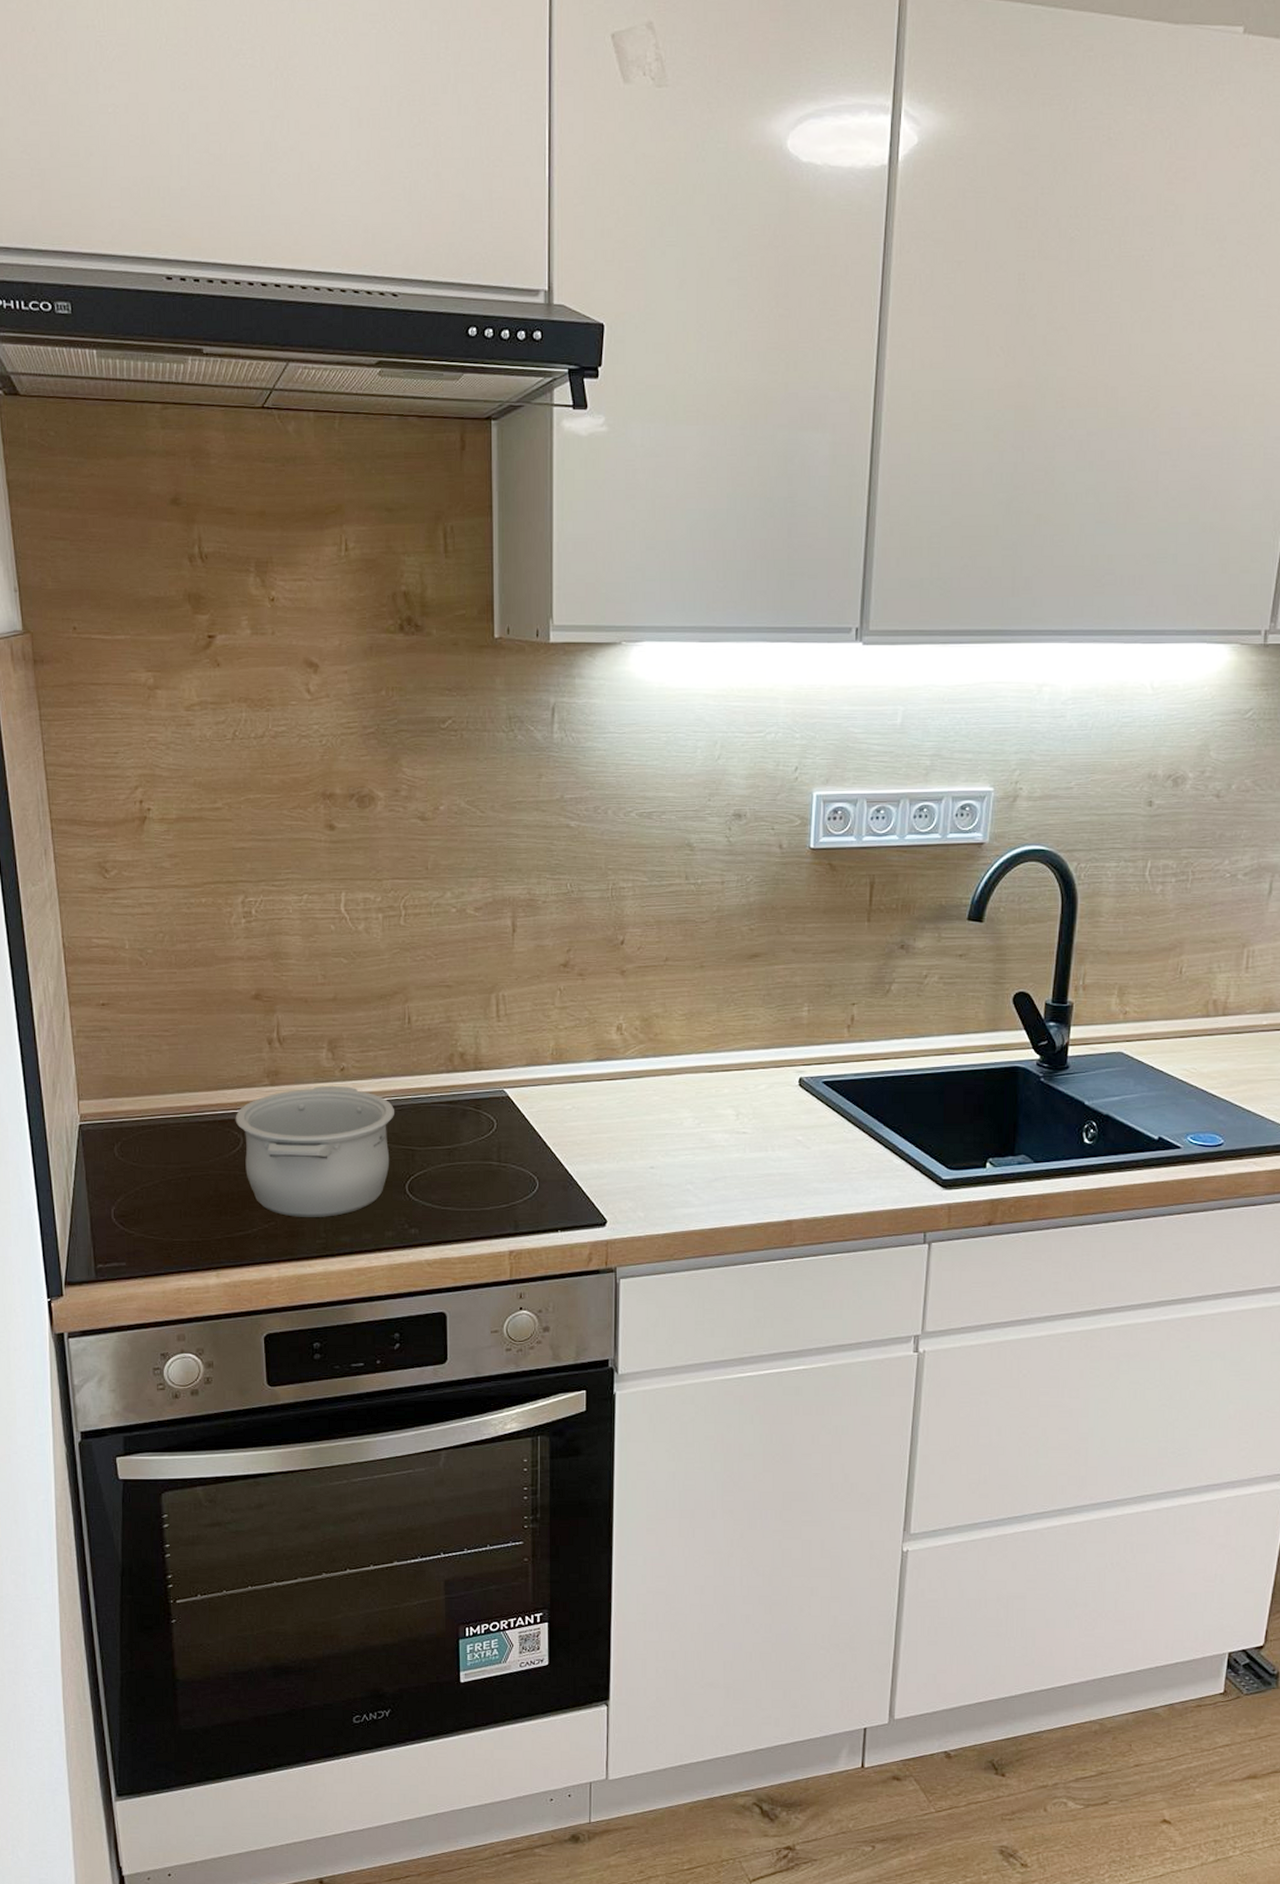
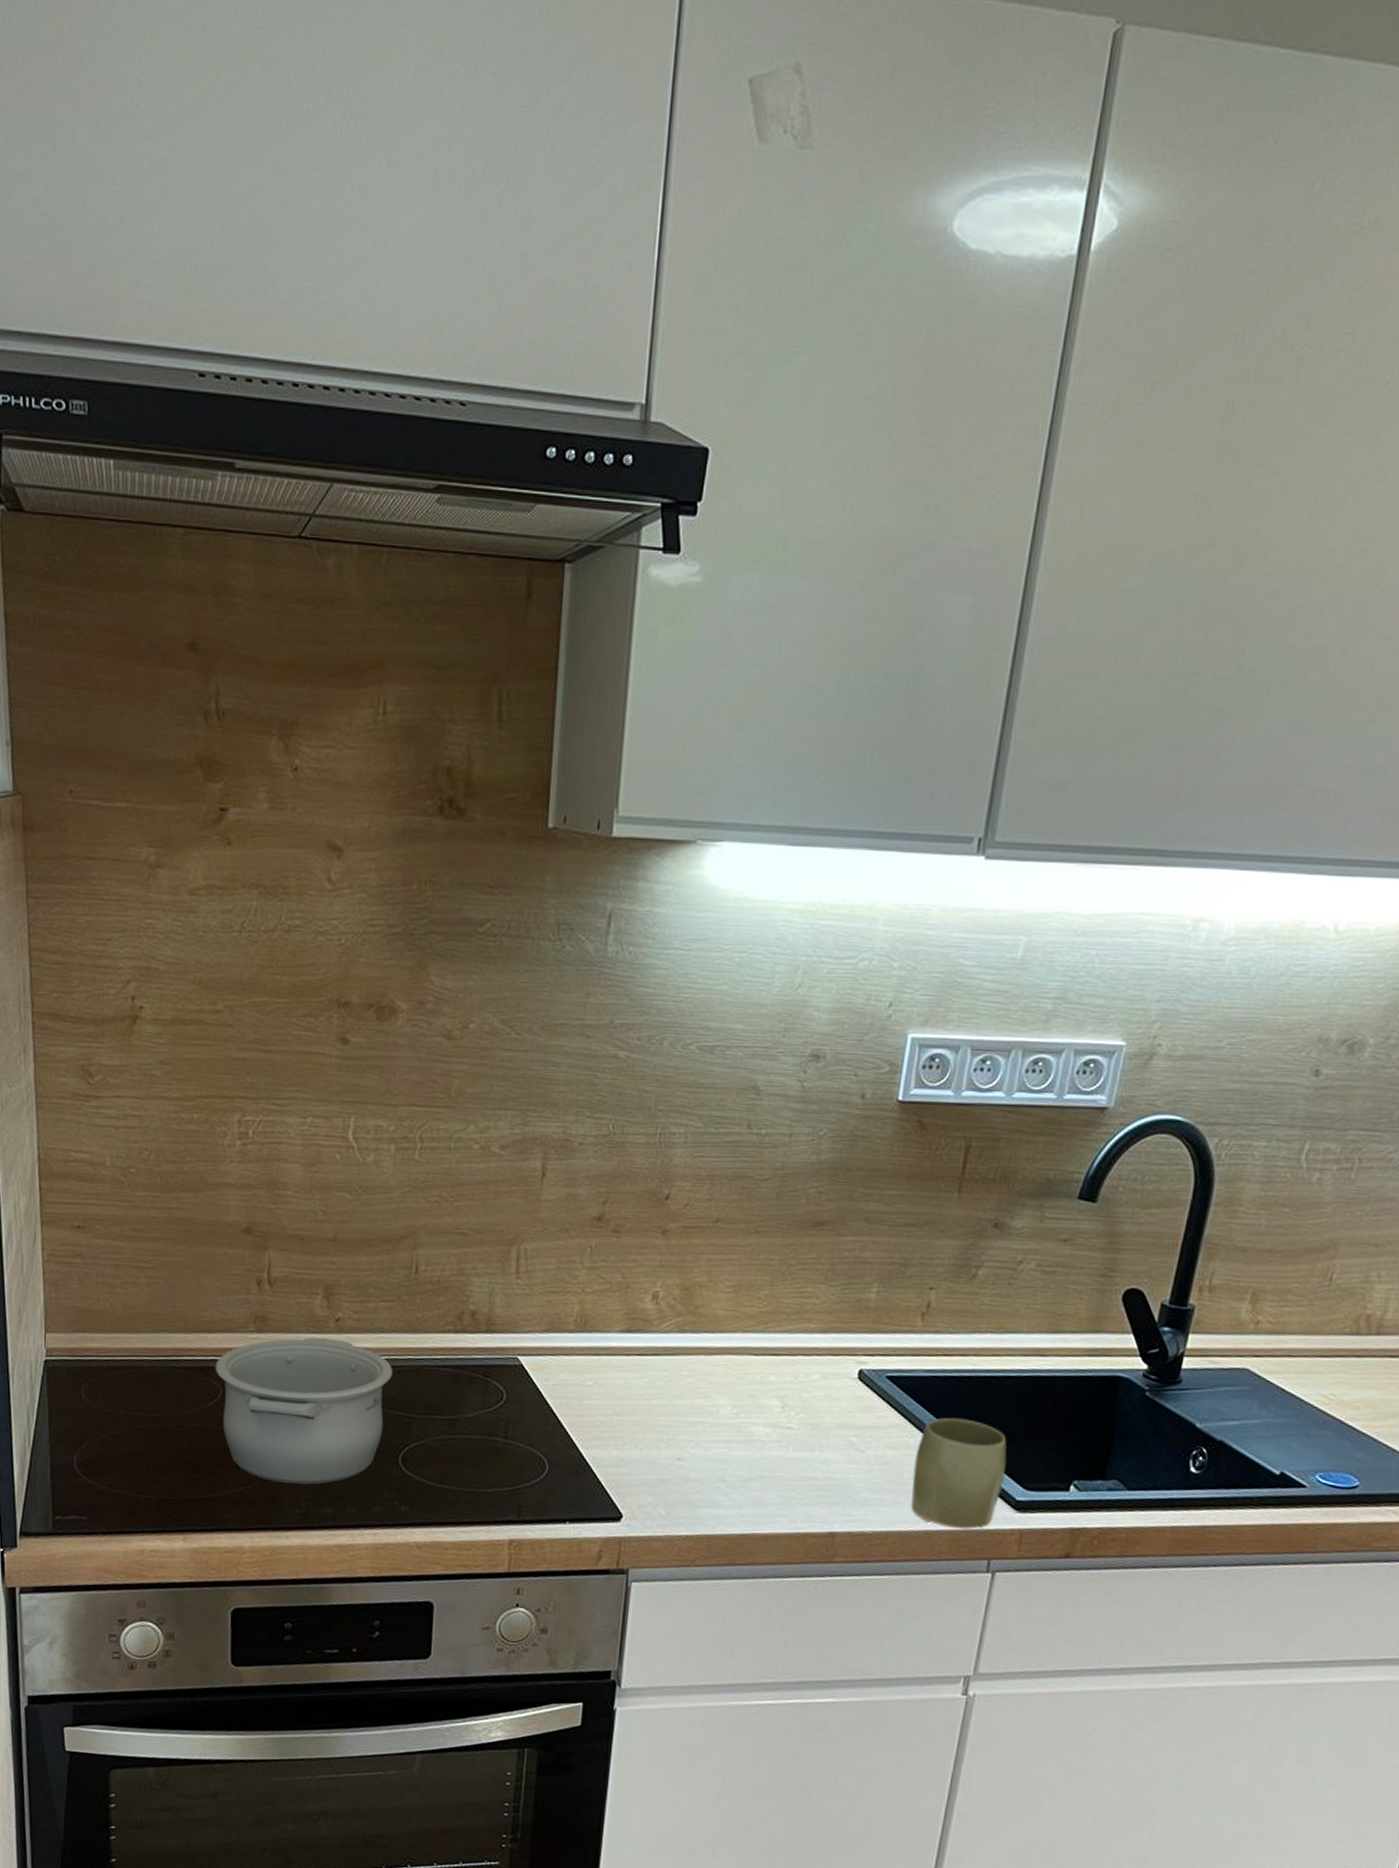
mug: none [853,1113,931,1207] -> present [911,1417,1007,1529]

